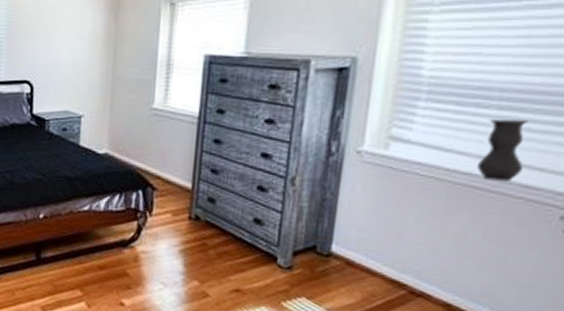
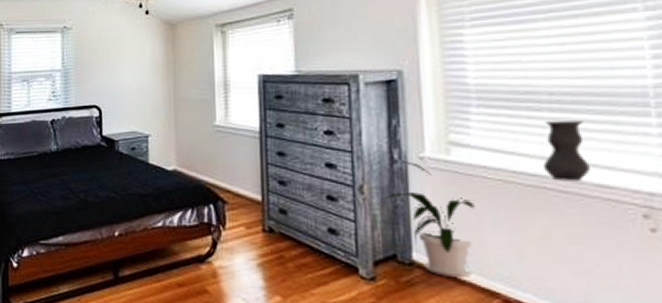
house plant: none [311,154,402,271] -> present [381,161,475,279]

